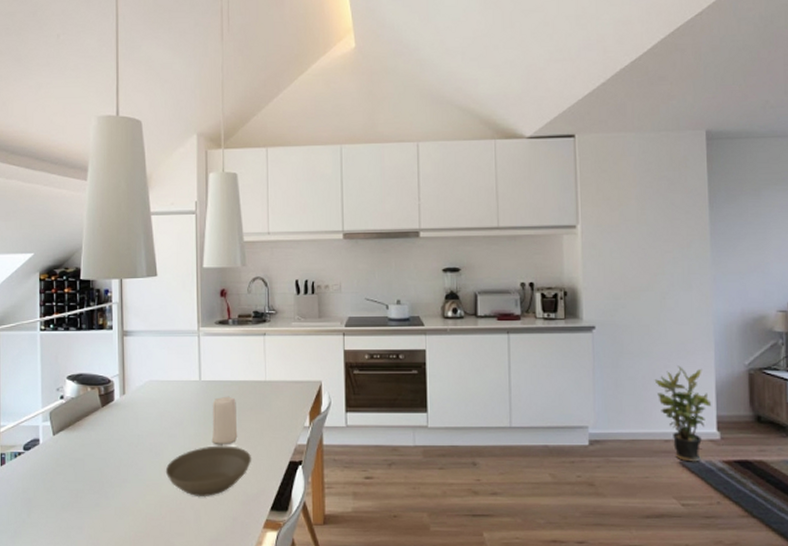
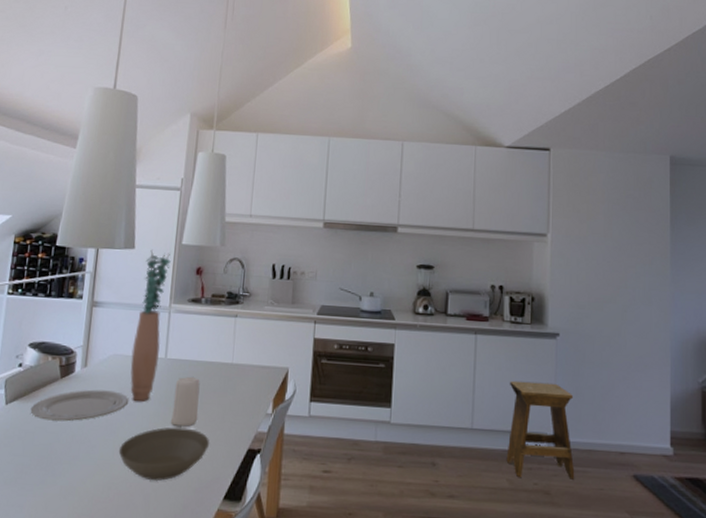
plate: none [77,415,170,447] -> present [30,389,129,422]
vase: none [166,275,194,423] -> present [130,249,171,401]
stool: none [547,377,619,472] -> present [506,380,575,480]
potted plant: present [654,365,712,462] -> none [613,378,667,477]

